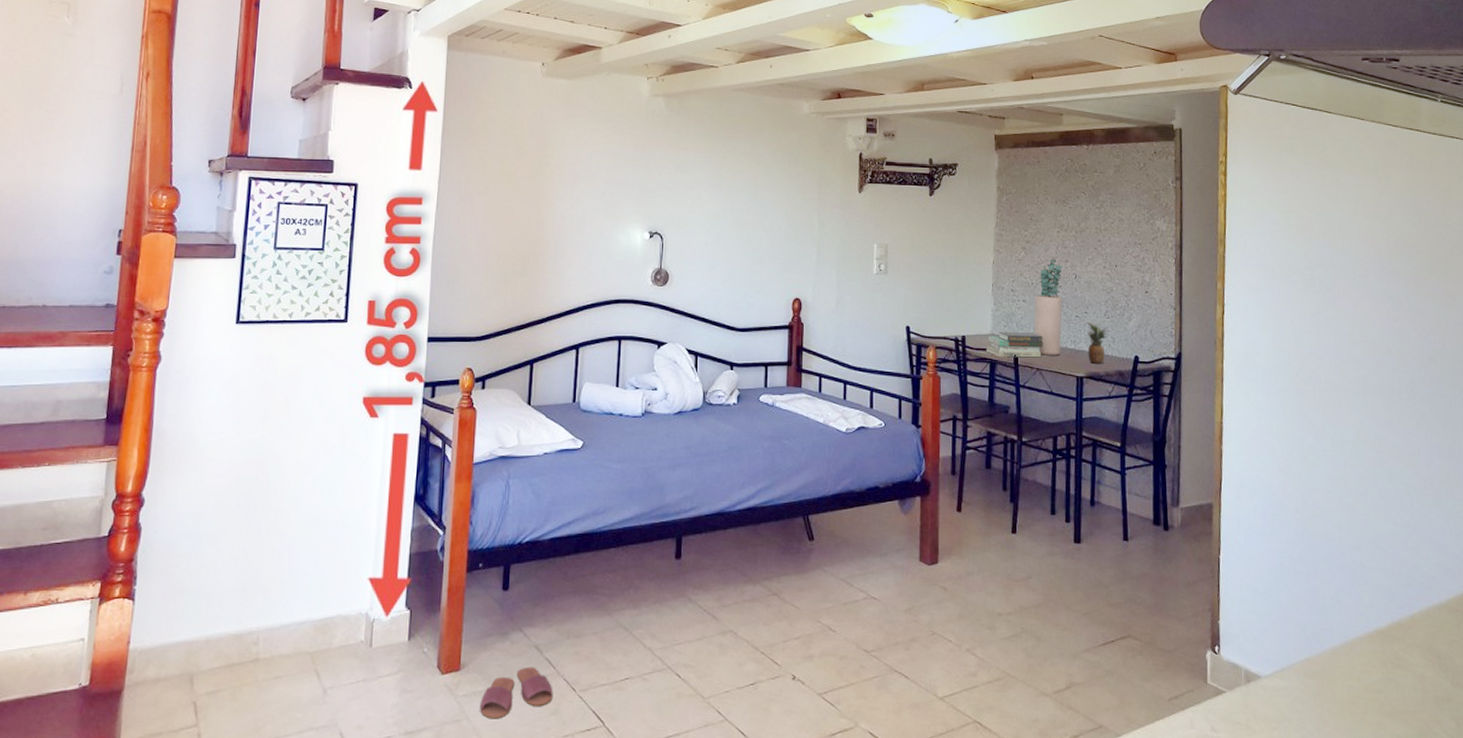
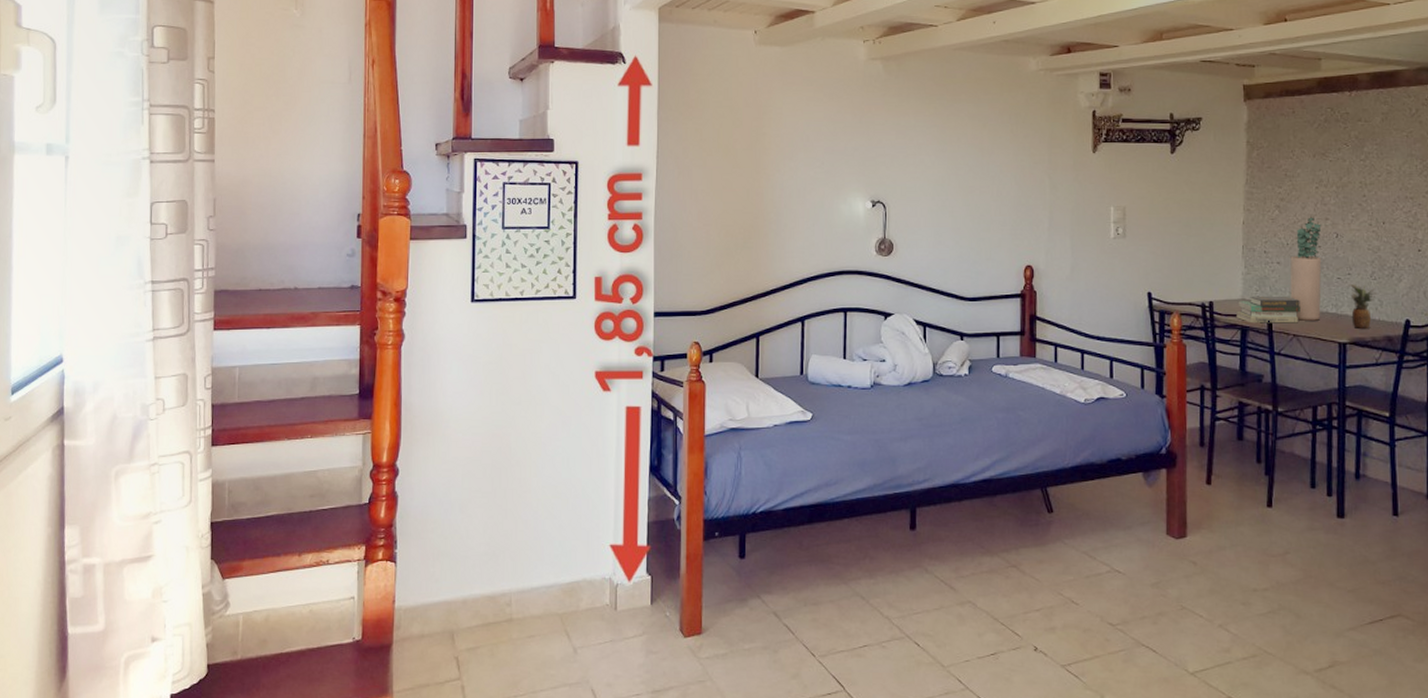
slippers: present [480,666,553,719] -> none [723,632,793,681]

